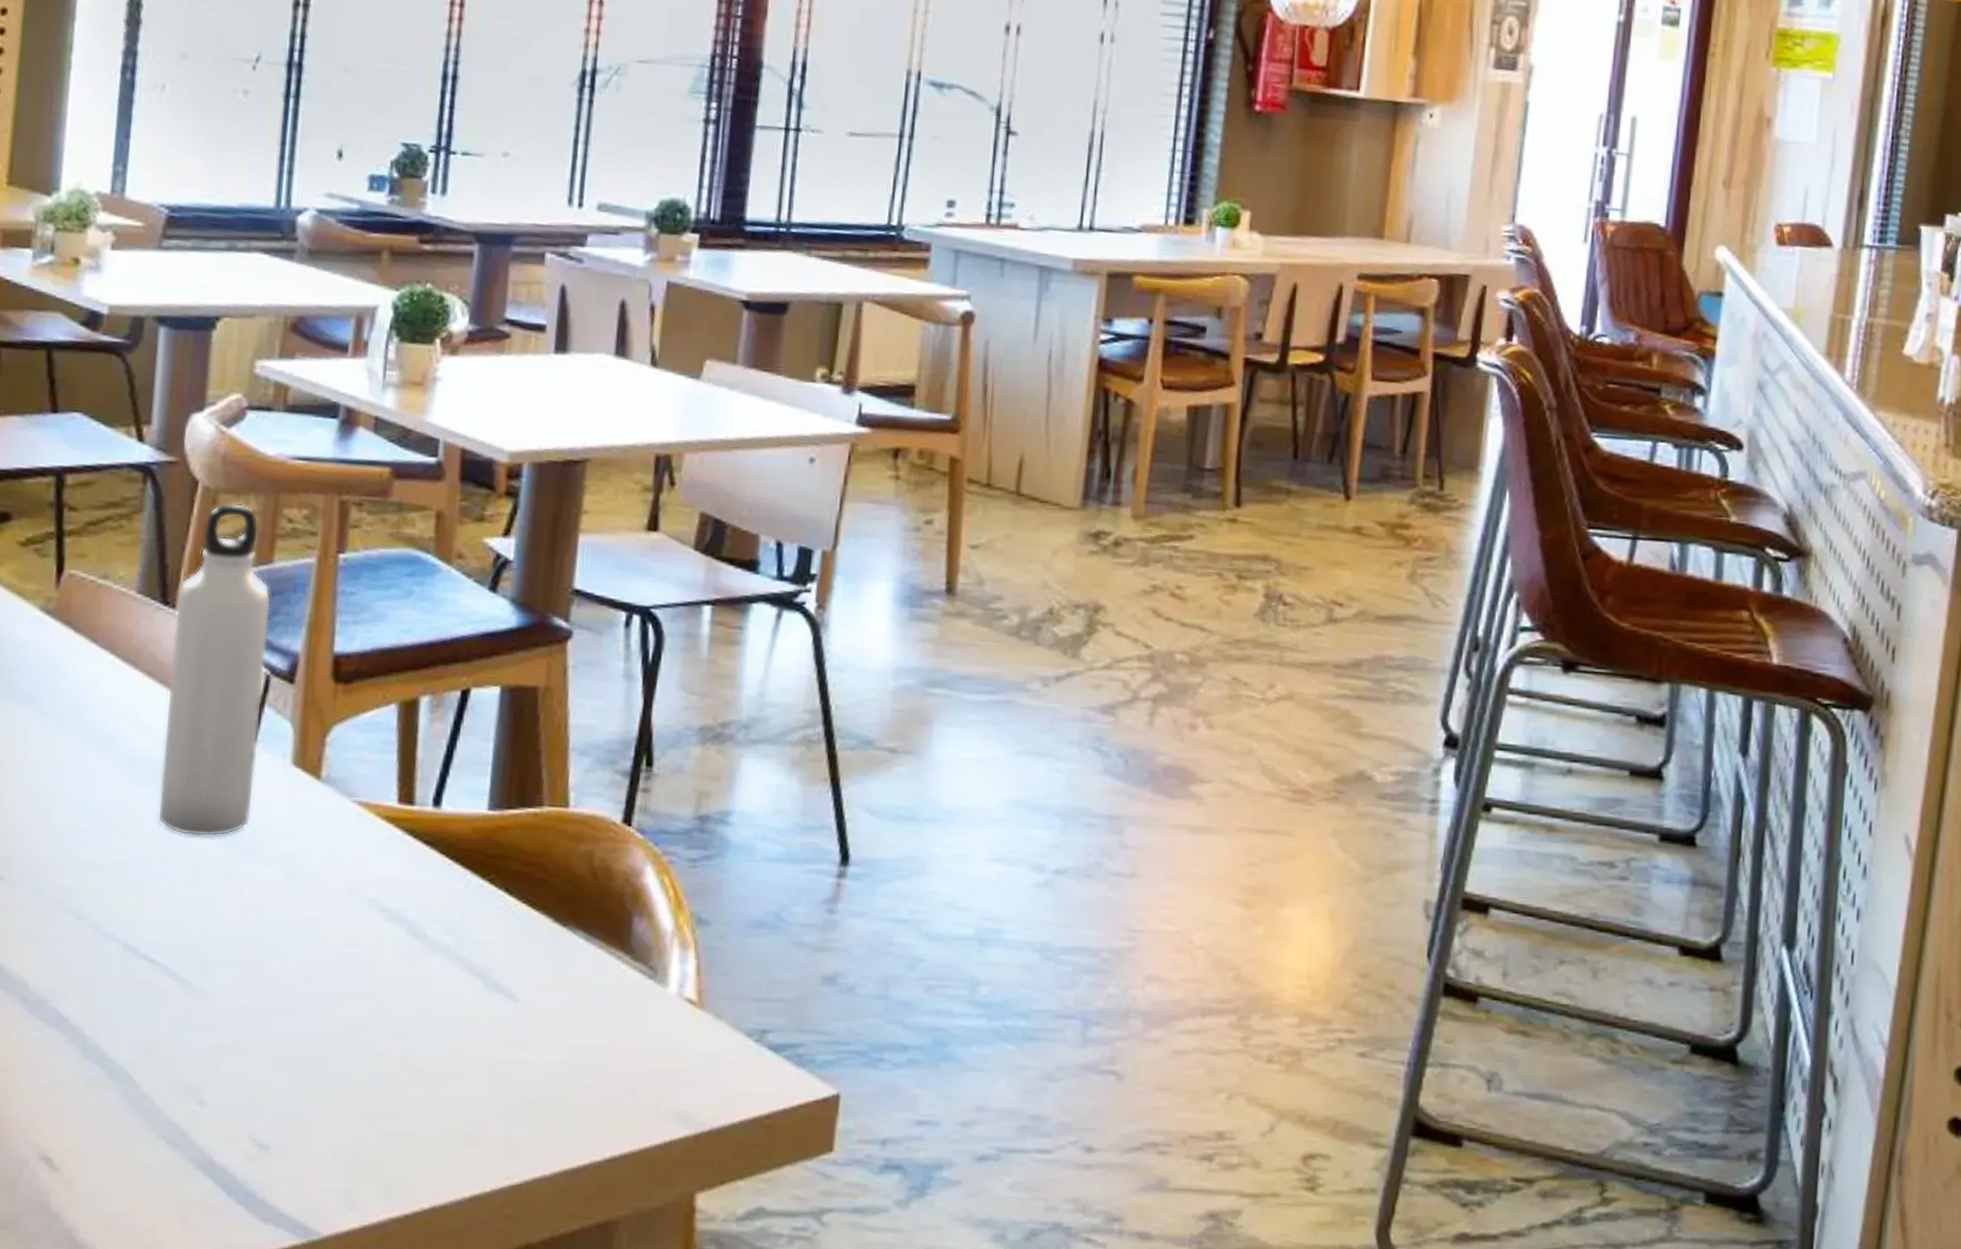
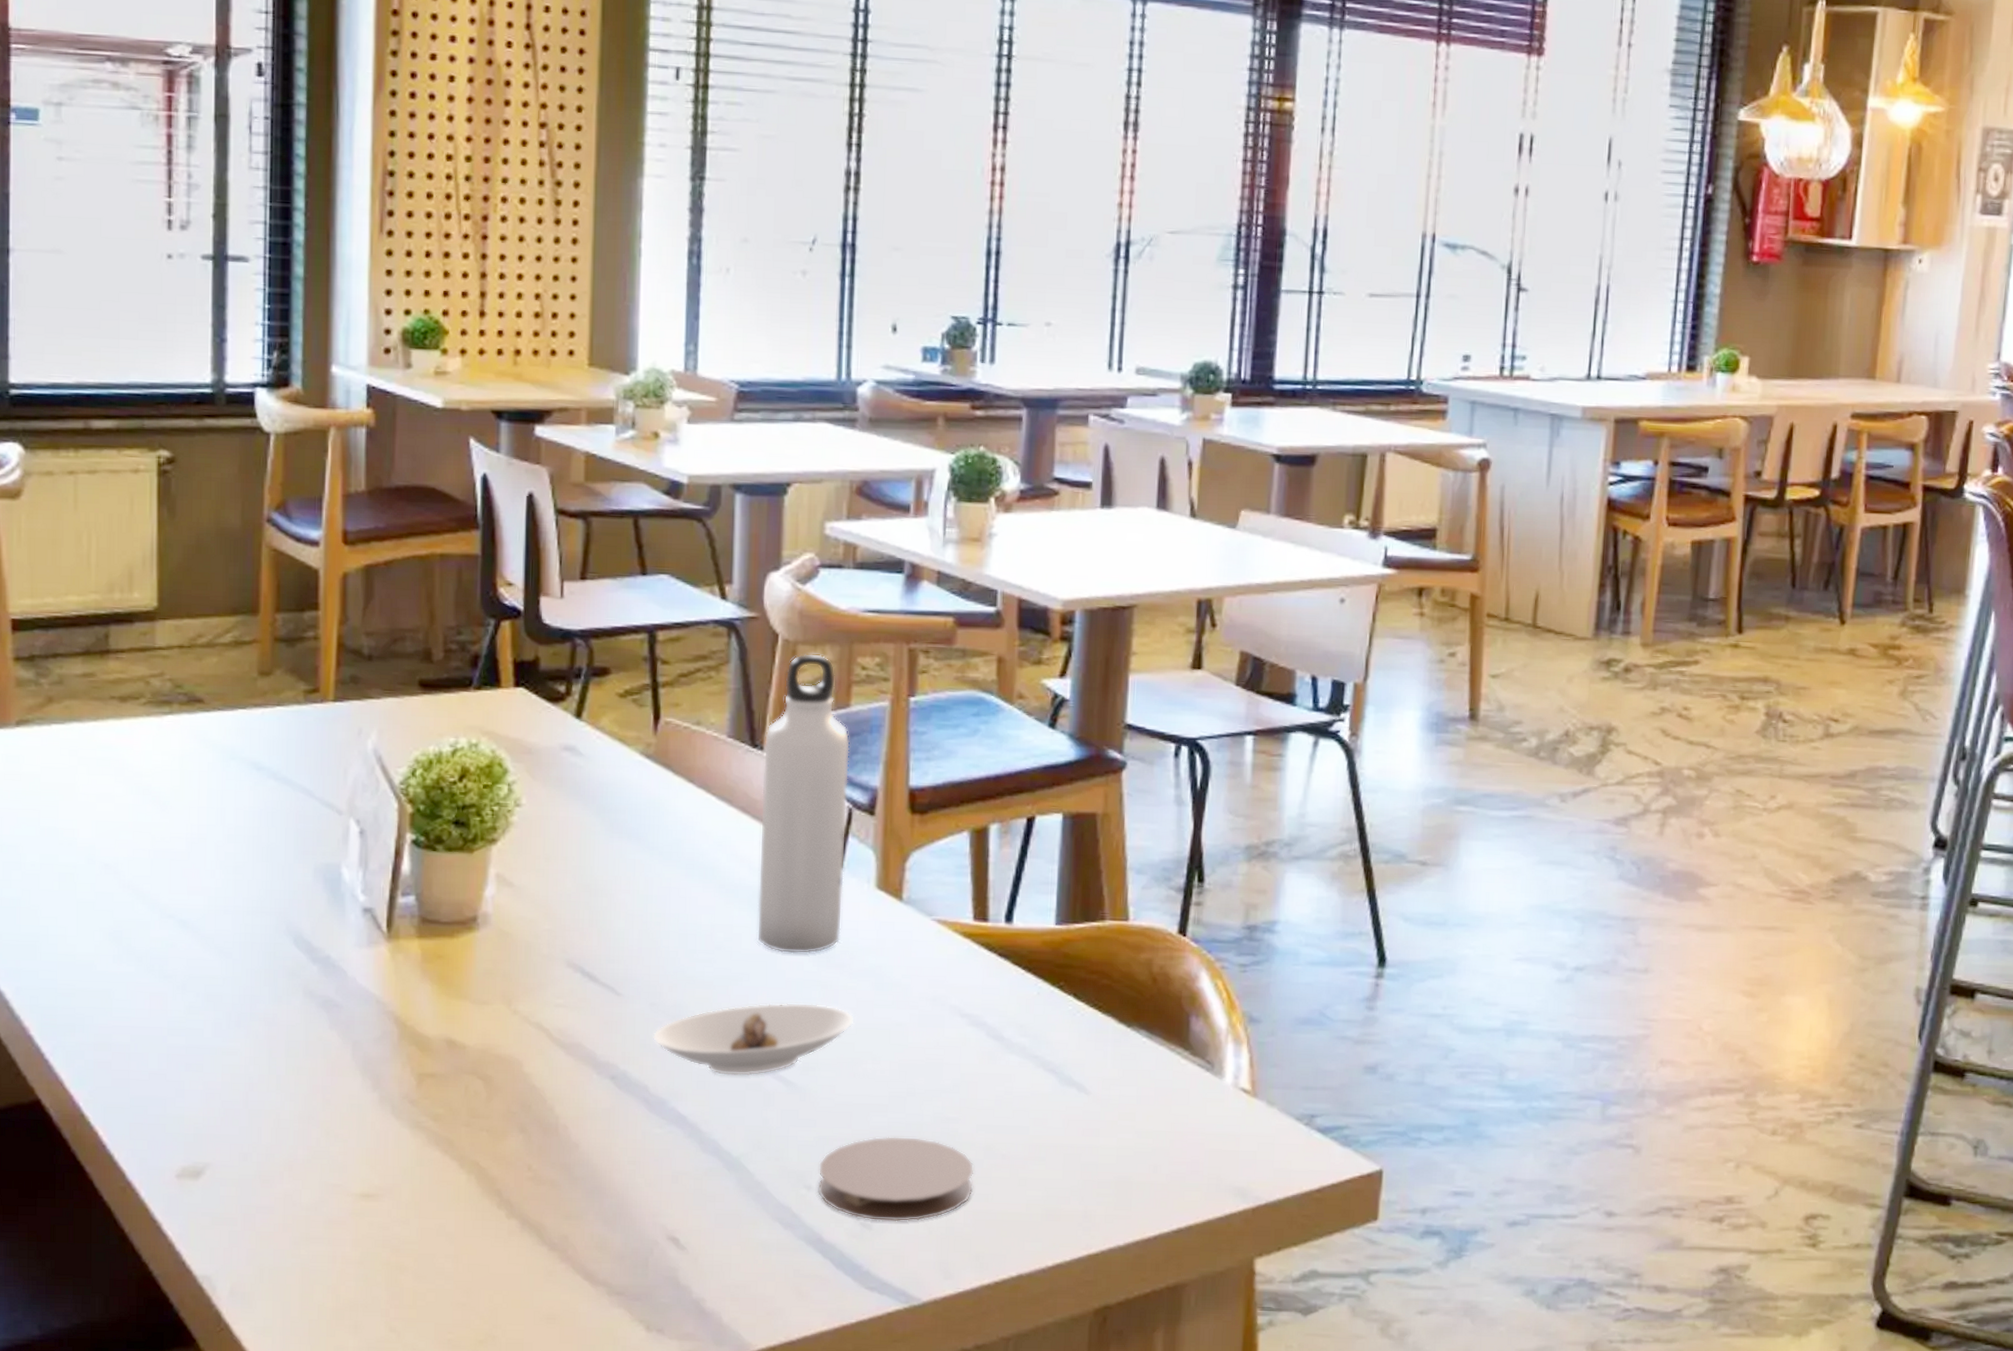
saucer: none [36,891,261,974] -> present [653,1002,854,1077]
coaster: none [210,1045,387,1144] -> present [817,1136,974,1222]

